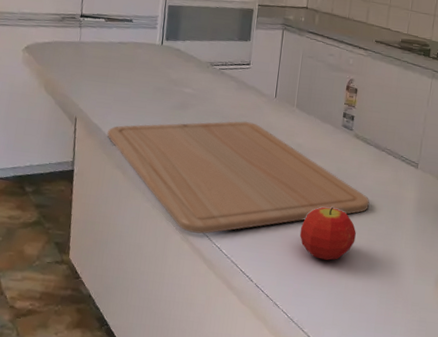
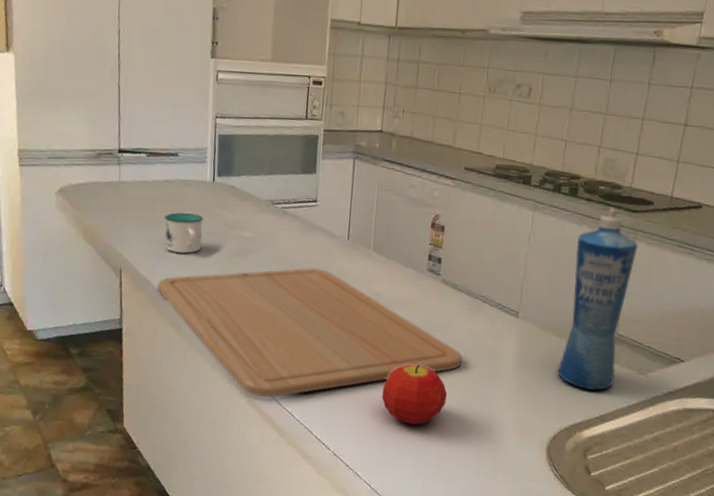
mug: none [116,70,152,106] -> present [164,212,204,254]

